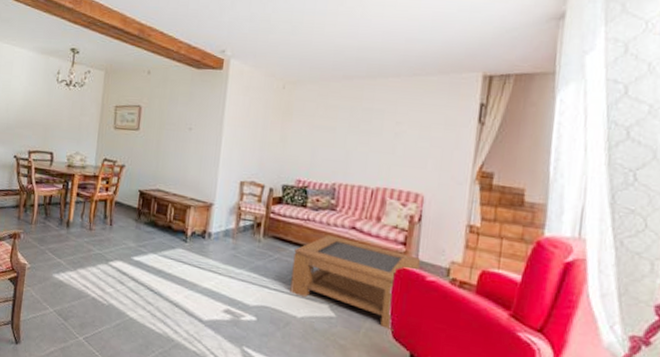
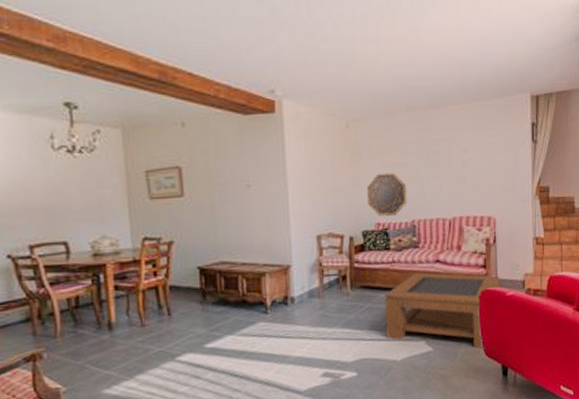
home mirror: none [292,133,333,177] -> present [367,172,408,217]

